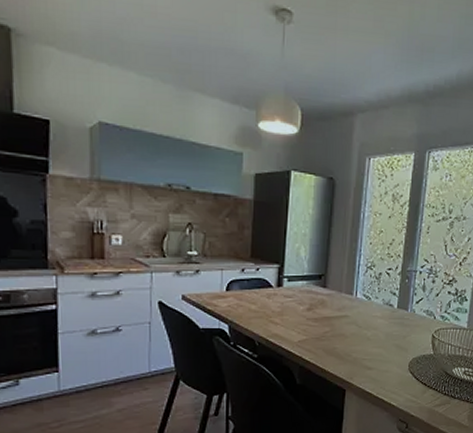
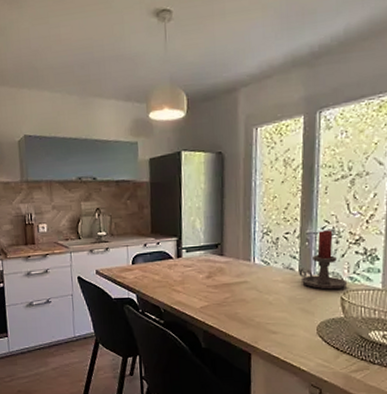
candle holder: none [397,269,439,327] -> present [299,230,348,290]

